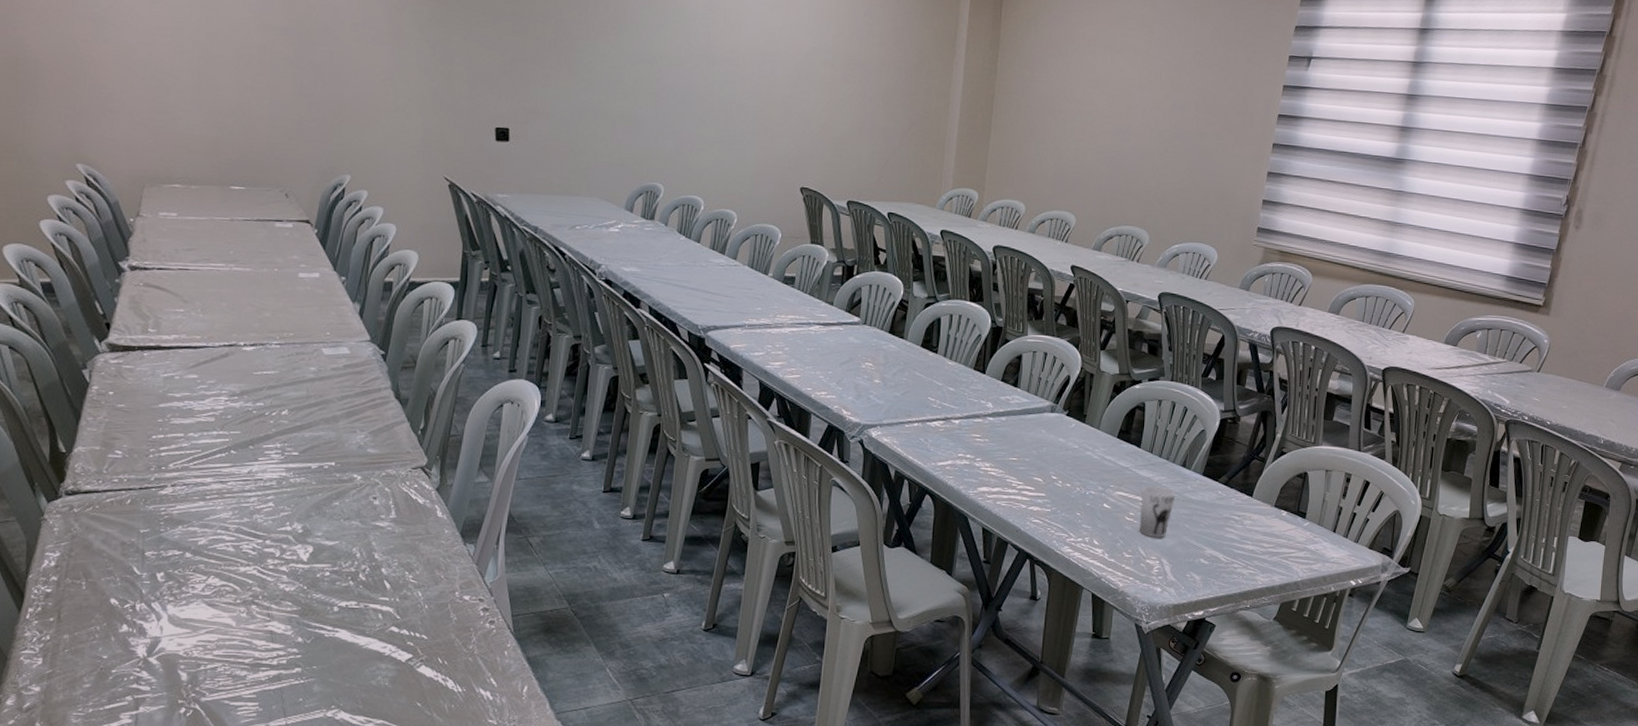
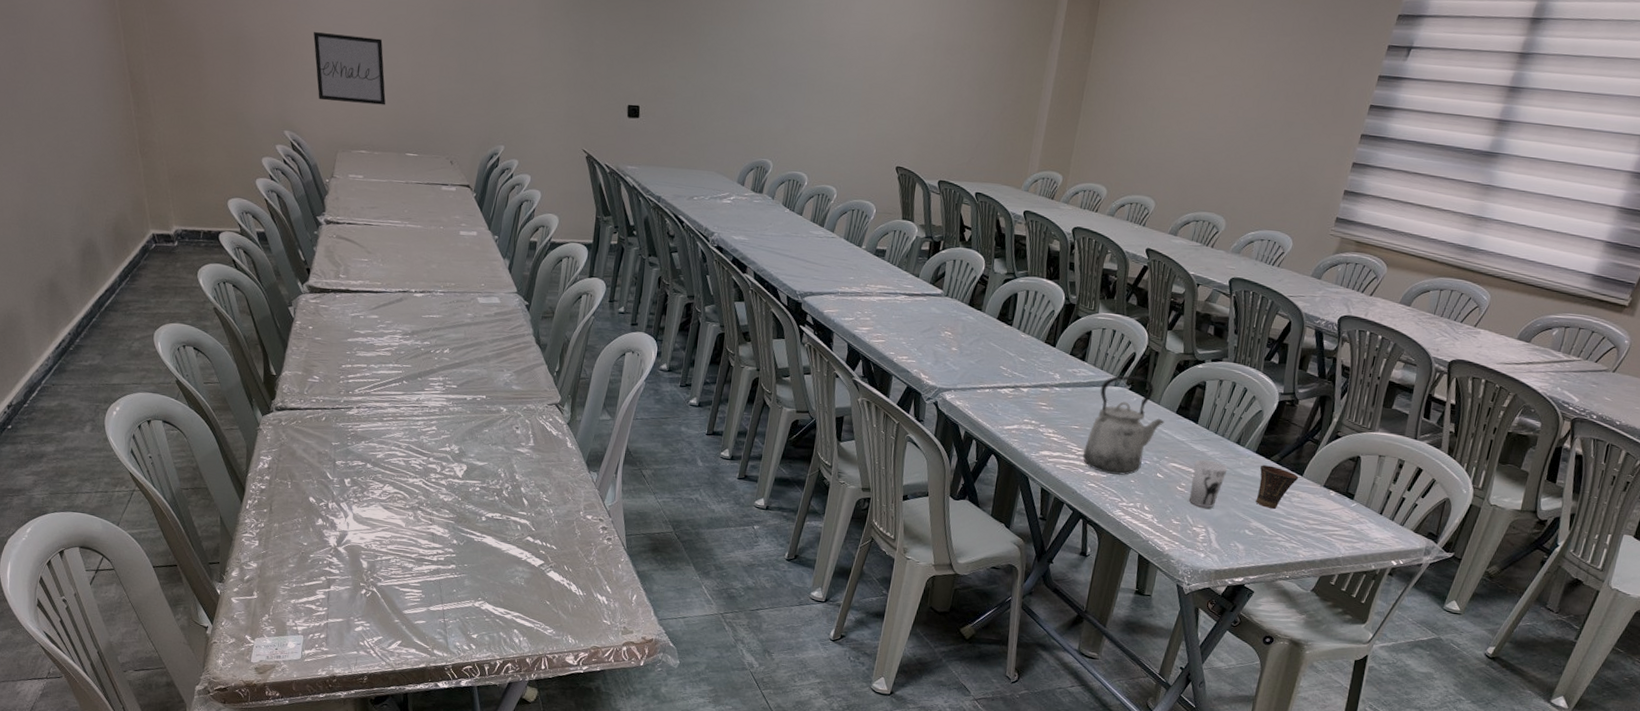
wall art: none [113,52,205,133] -> present [313,32,386,105]
kettle: none [1023,400,1106,509] -> present [1082,375,1165,476]
cup: none [1208,487,1249,534] -> present [1255,465,1299,509]

